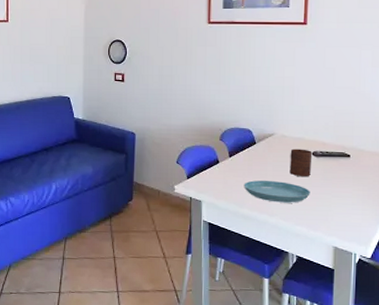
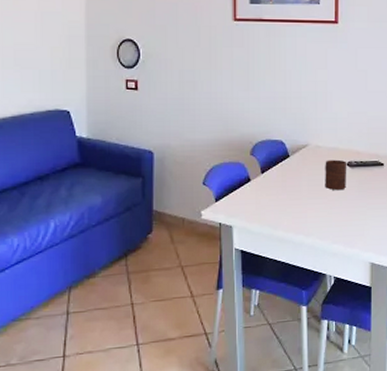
saucer: present [244,180,310,203] -> none [278,197,346,221]

